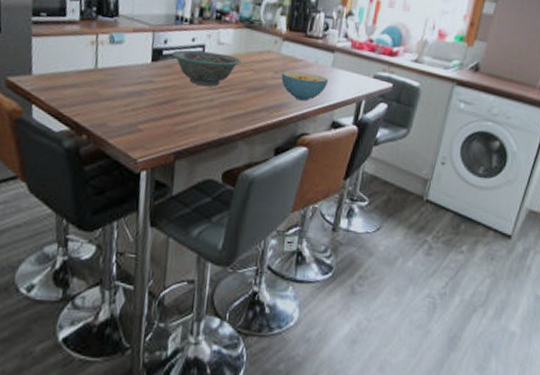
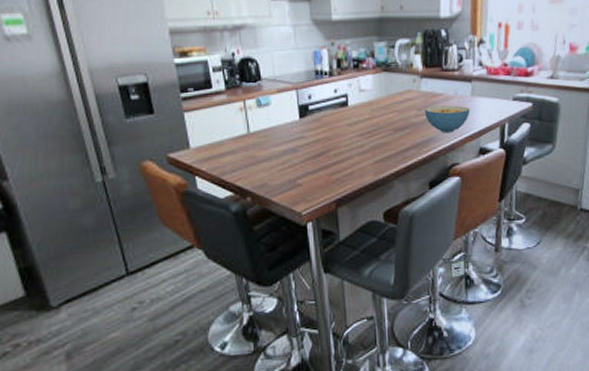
decorative bowl: present [171,50,241,87] -> none [317,100,384,134]

